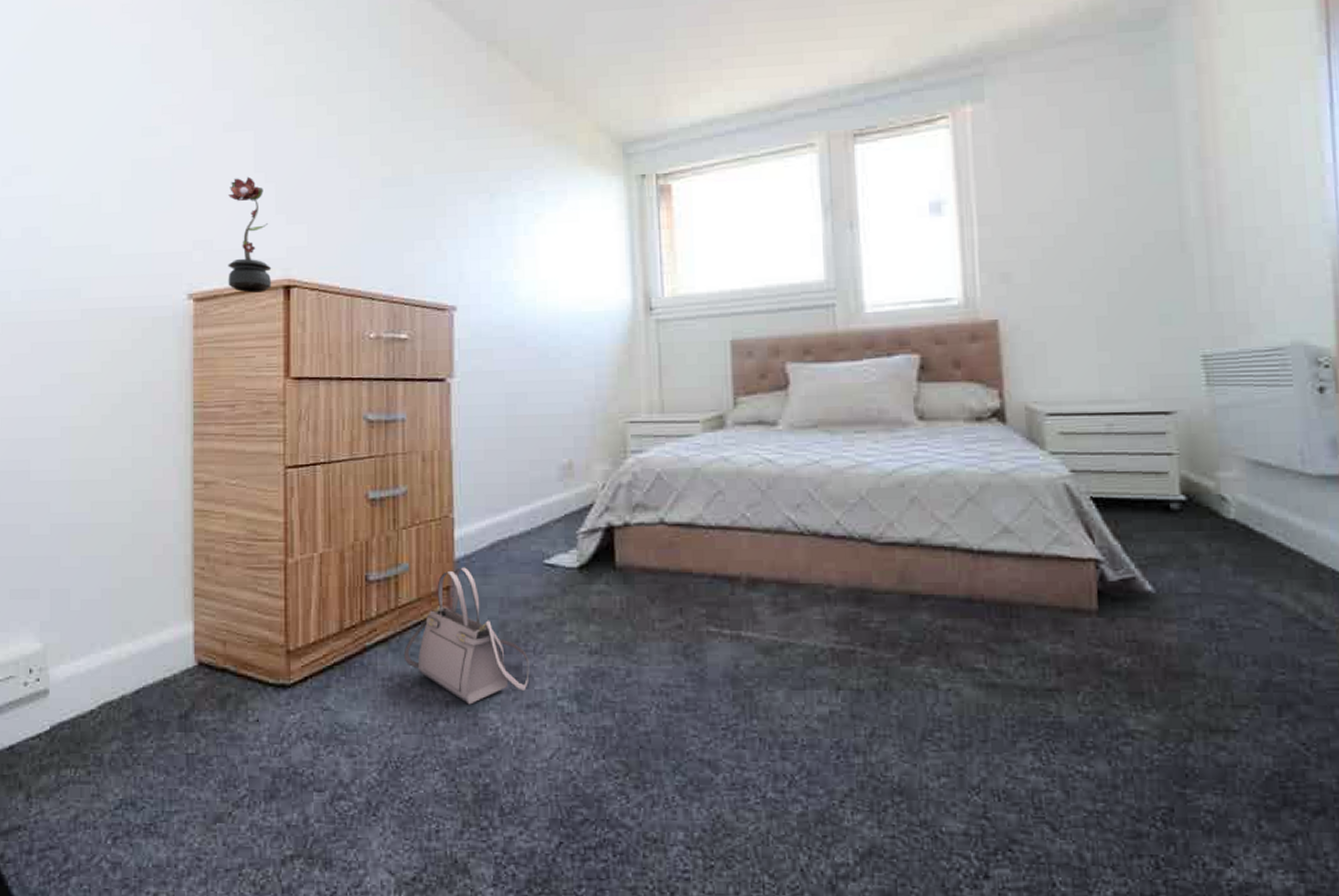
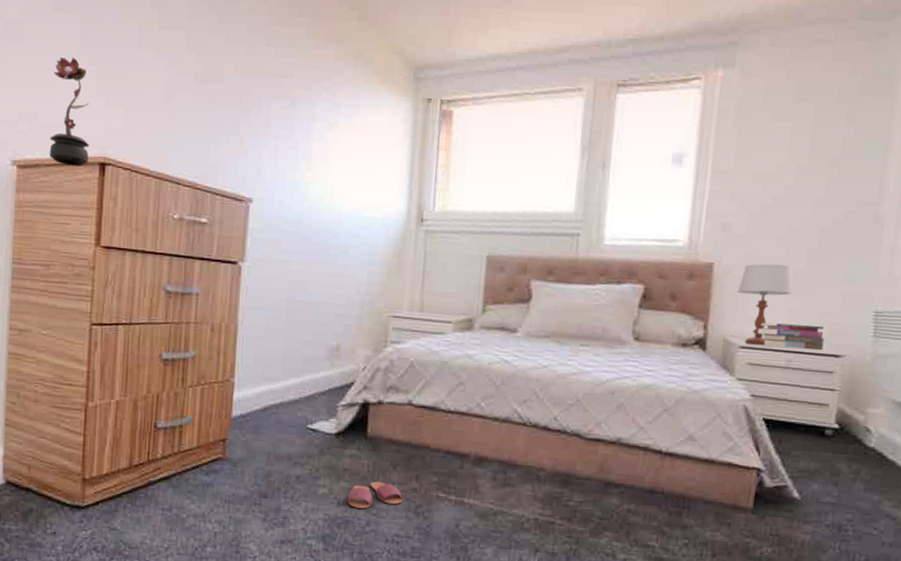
handbag: present [403,567,530,705] -> none [182,424,287,536]
slippers: none [600,621,667,656] -> present [347,481,403,509]
table lamp: none [1031,313,1097,411] -> present [737,264,792,346]
books: none [1064,379,1148,411] -> present [757,322,825,351]

